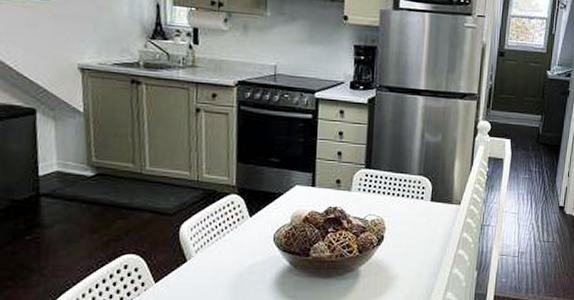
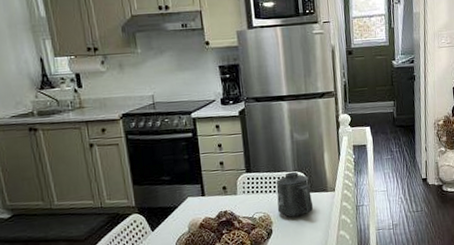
mug: none [393,175,434,226] -> present [276,171,314,217]

